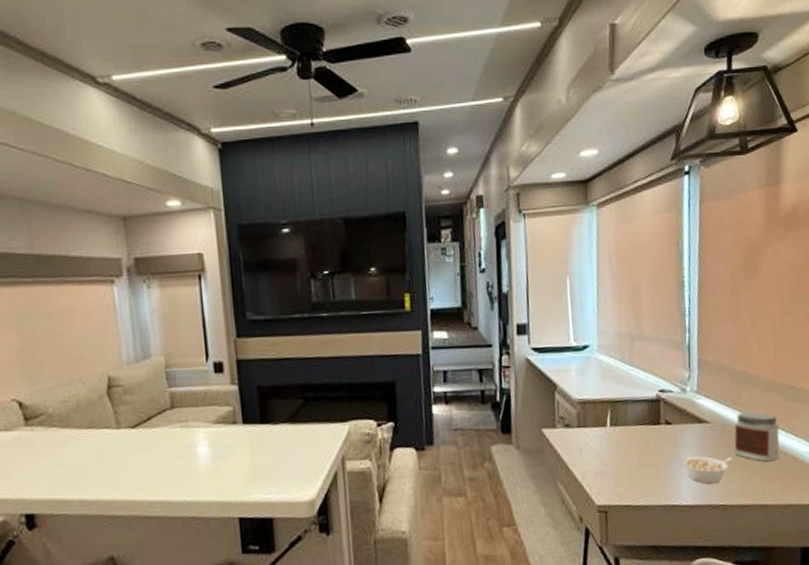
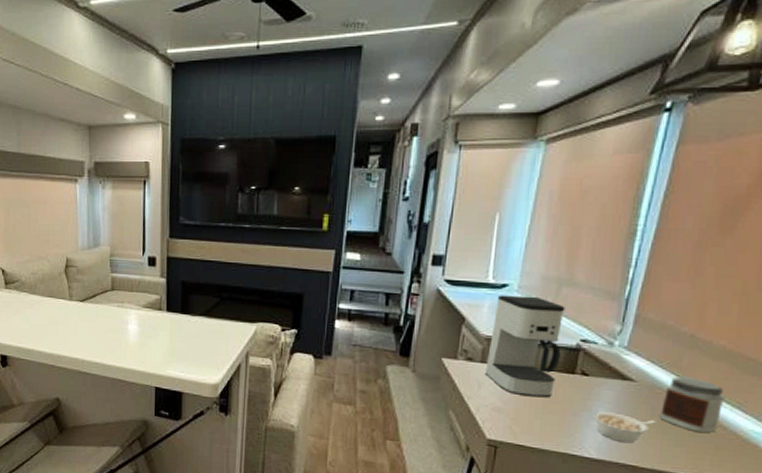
coffee maker: none [581,354,646,455] -> present [484,295,566,398]

